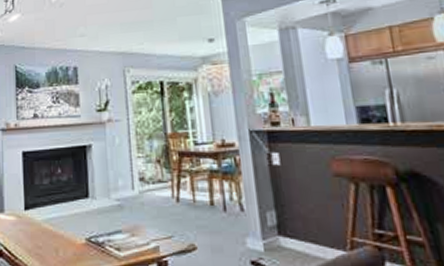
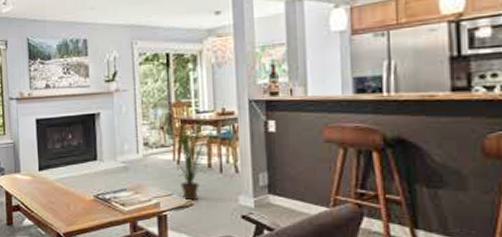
house plant: none [171,151,214,244] -> present [174,119,213,201]

